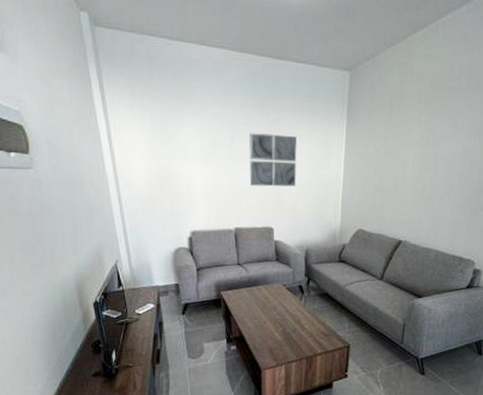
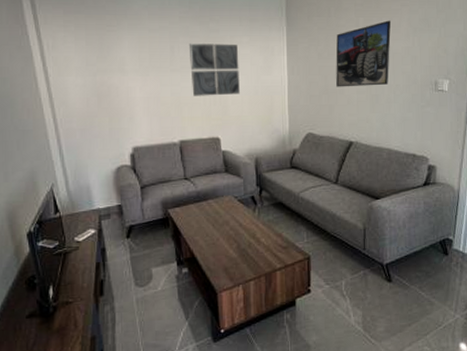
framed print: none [391,120,454,187] -> present [336,20,391,87]

